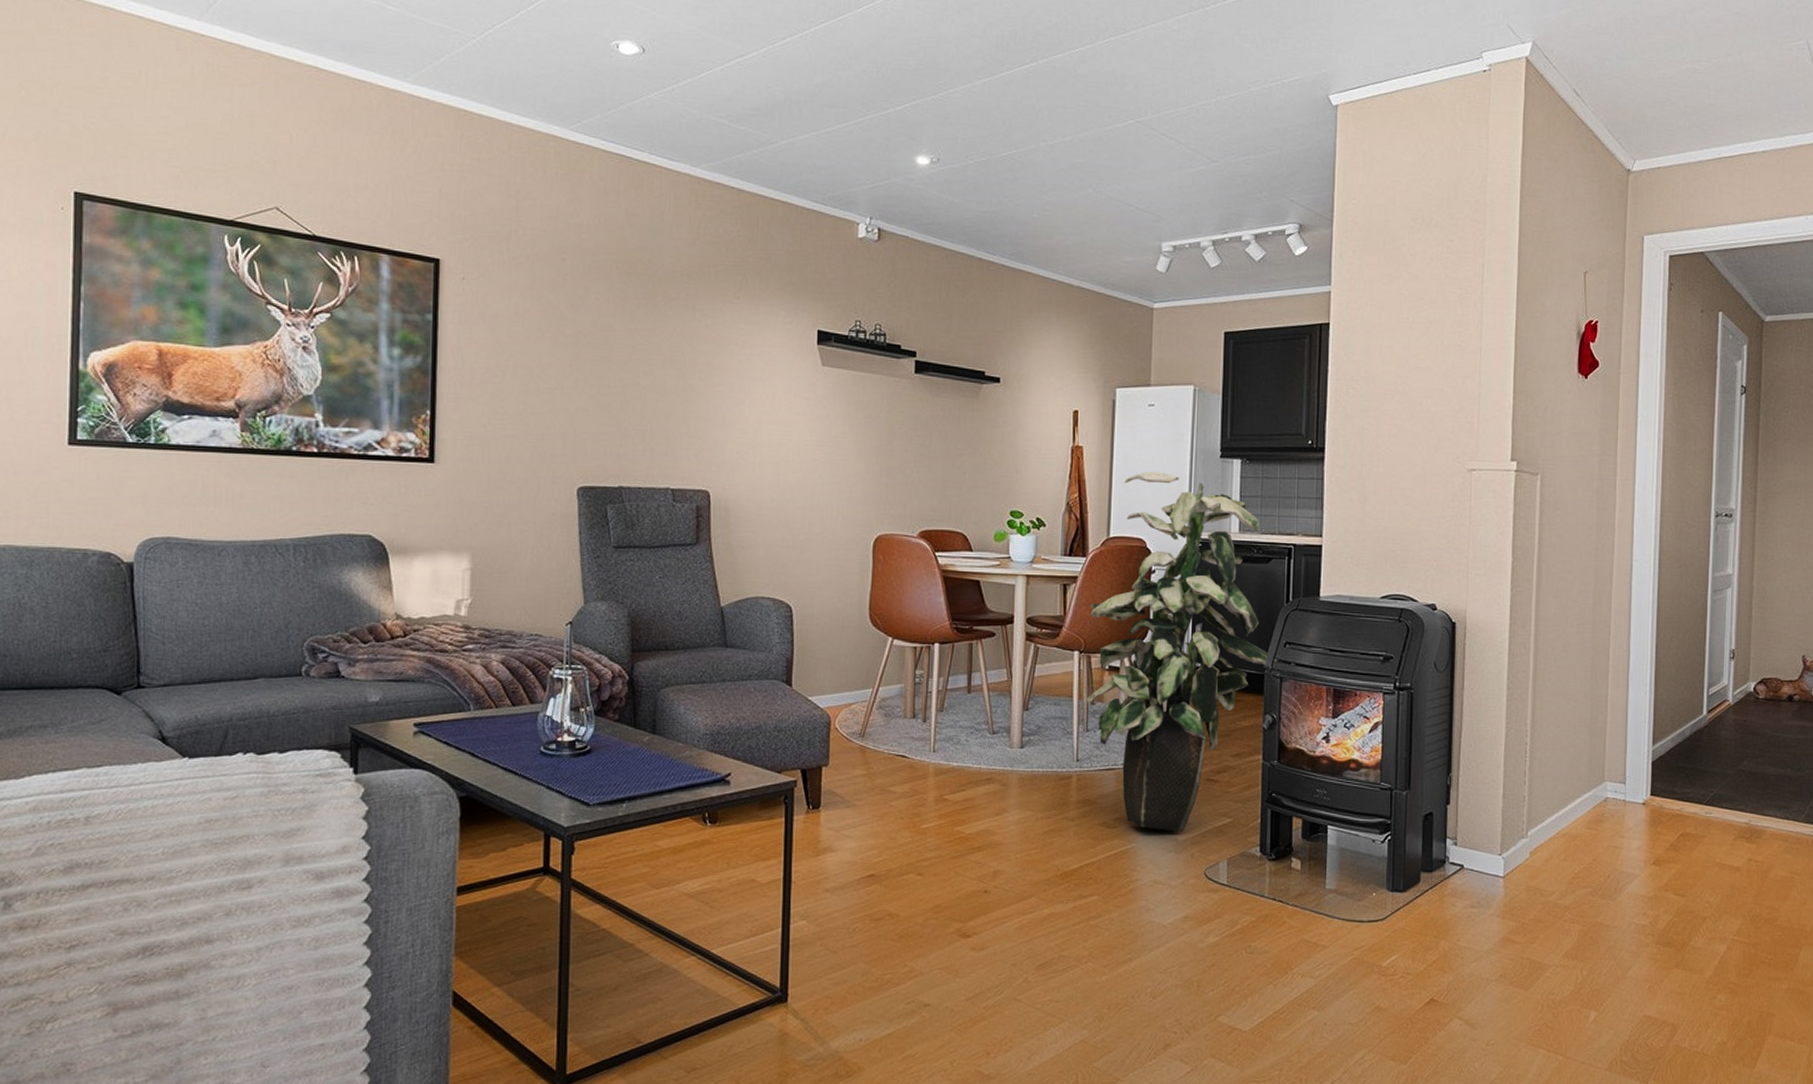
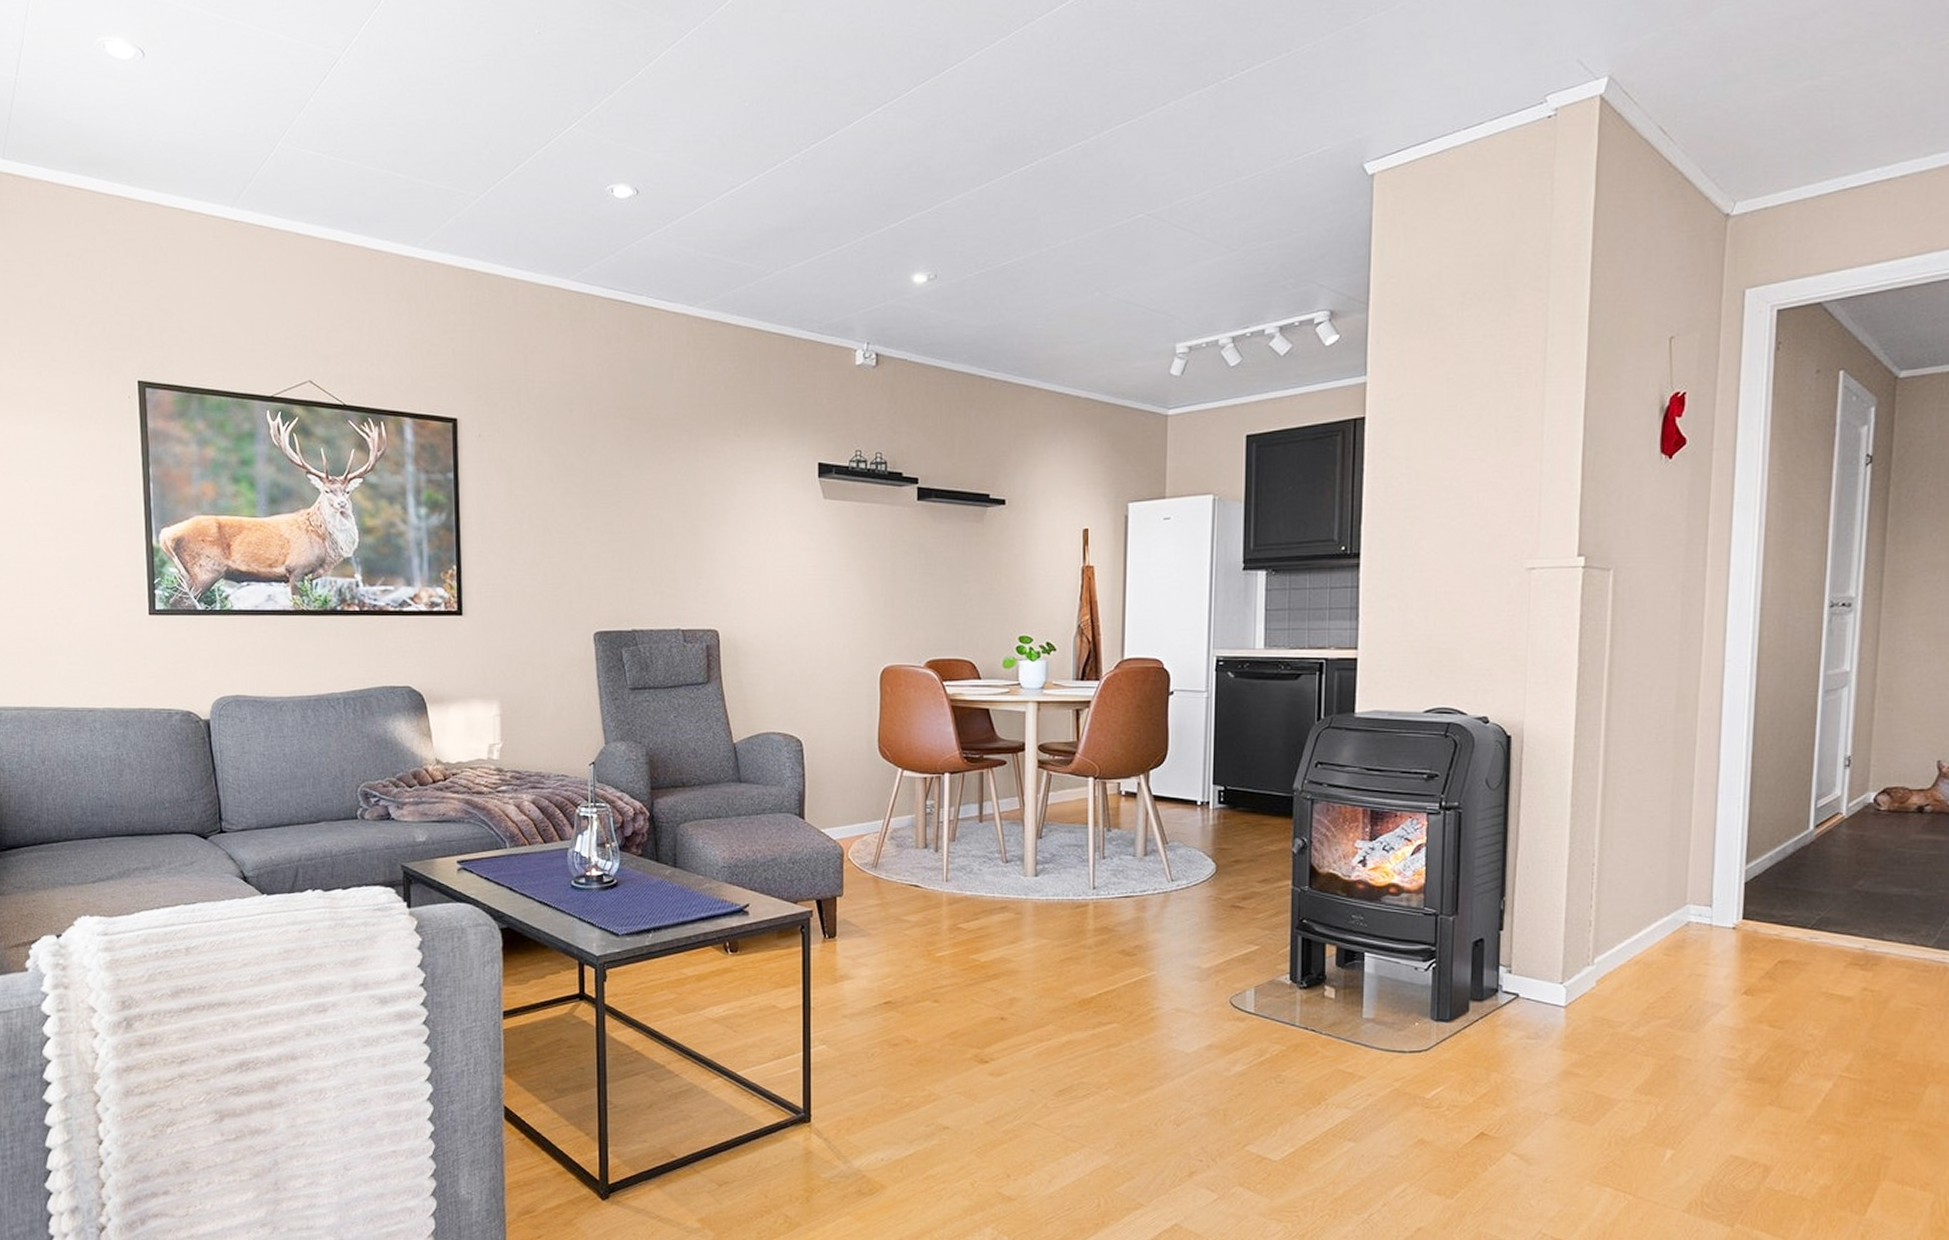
indoor plant: present [1086,471,1271,832] -> none [1102,588,1301,960]

